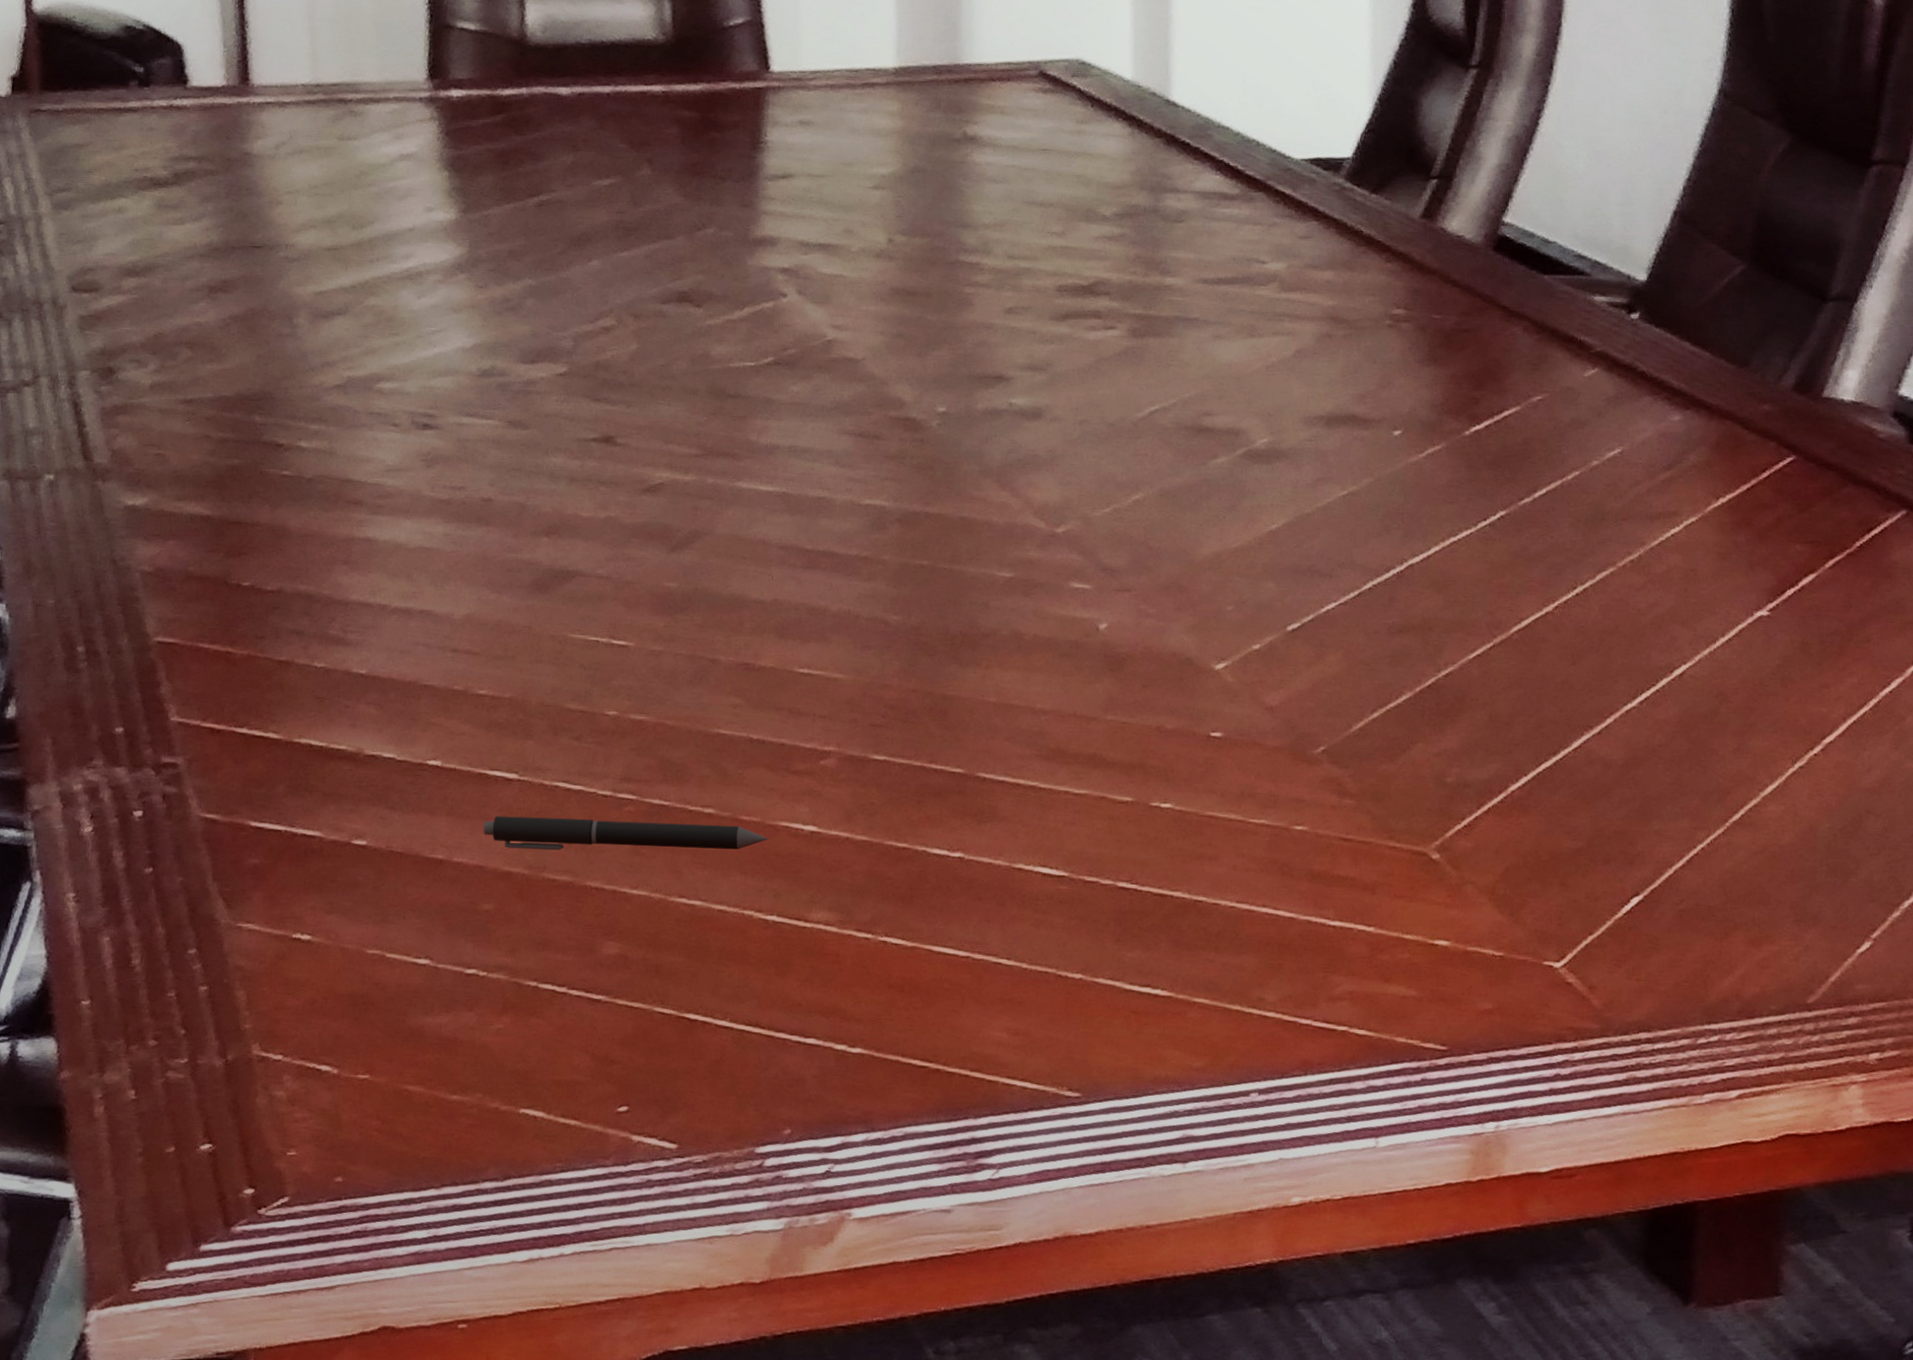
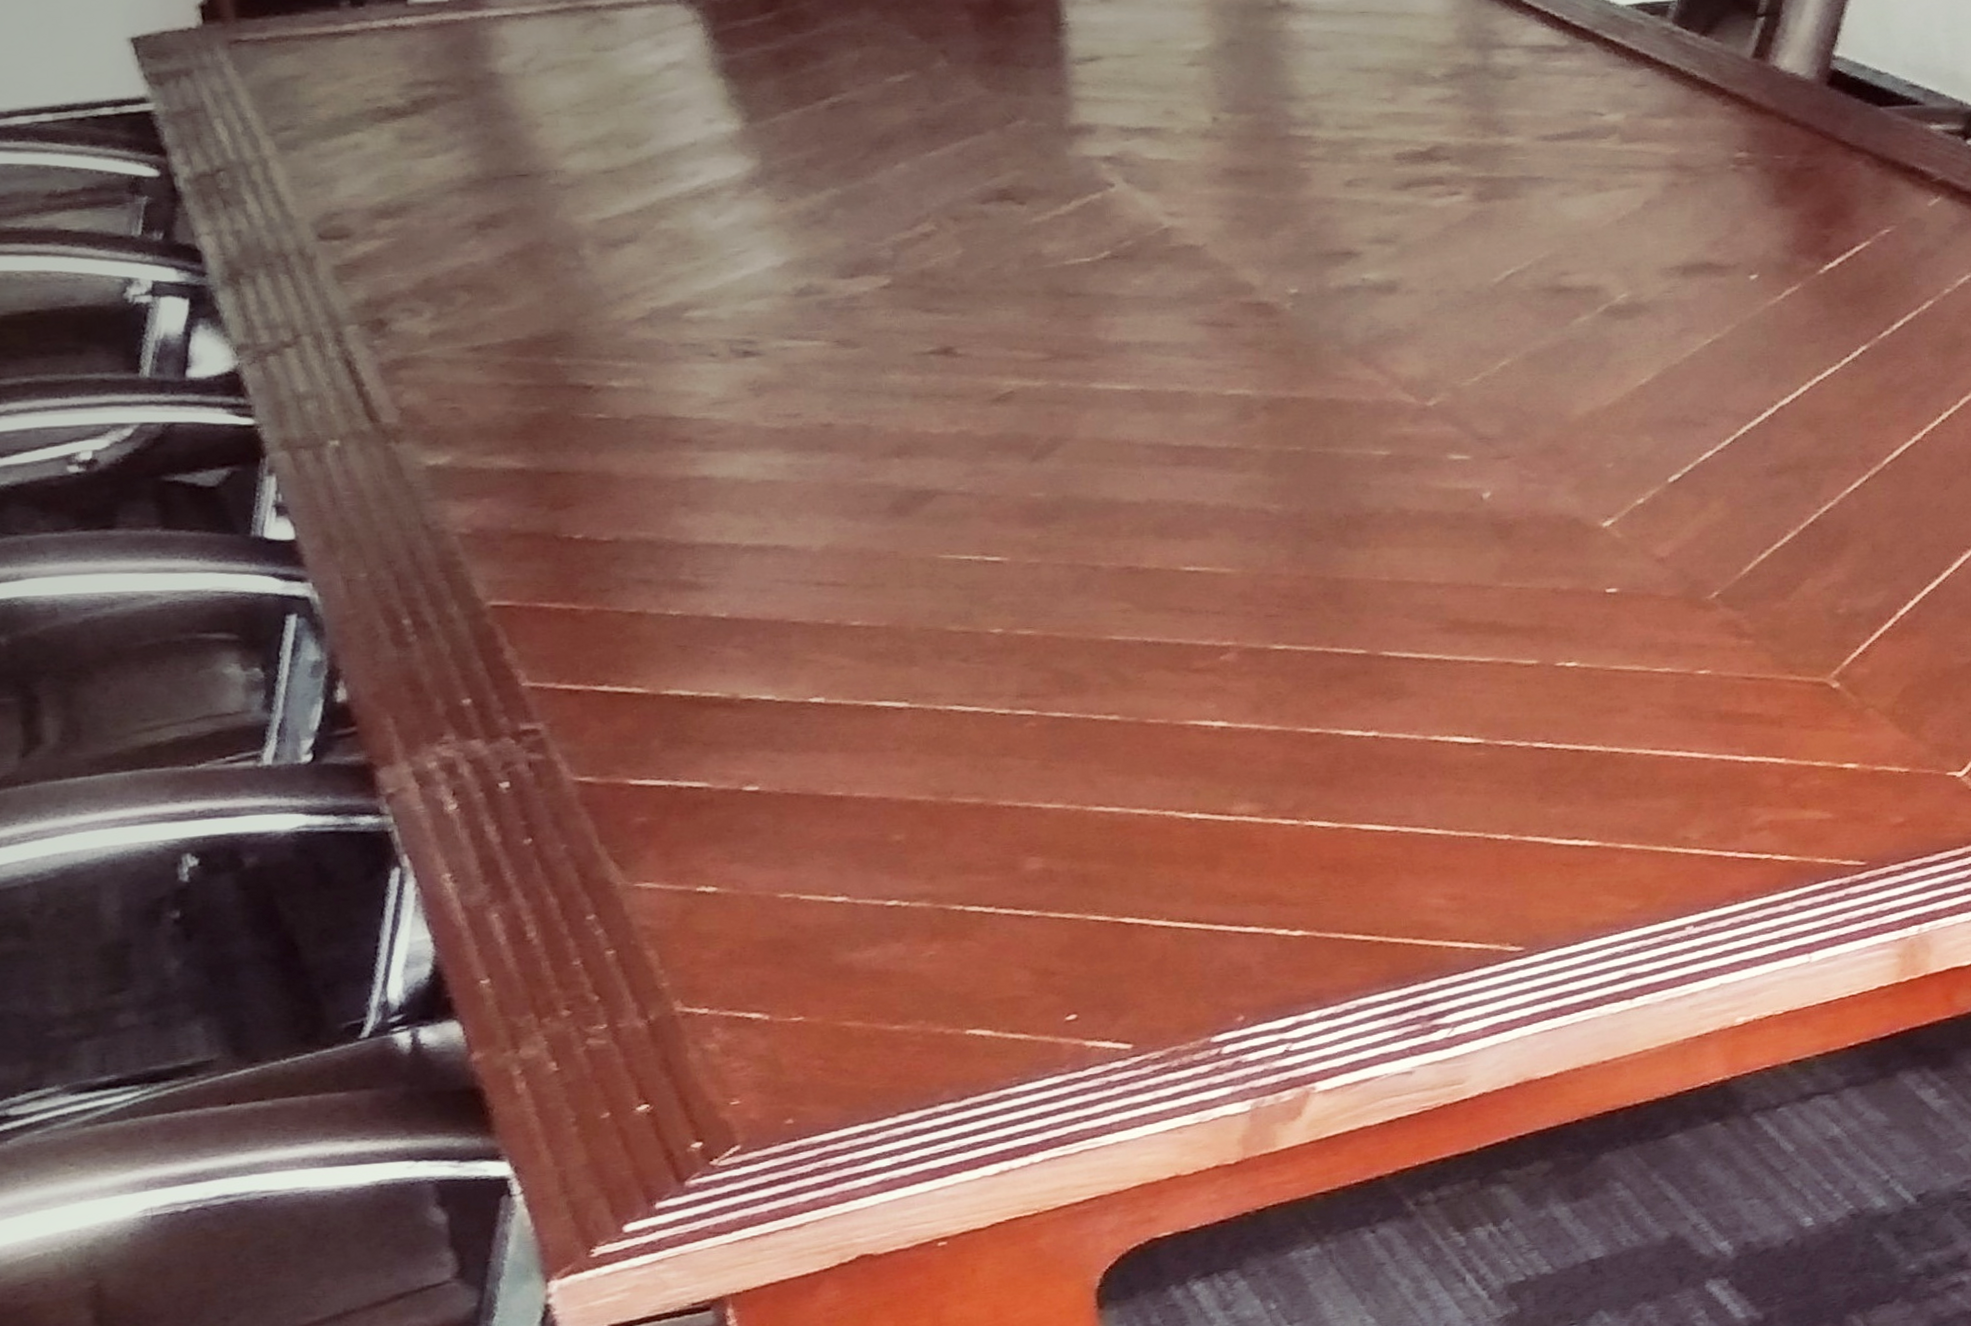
pen: present [483,815,770,851] -> none [880,729,1180,778]

